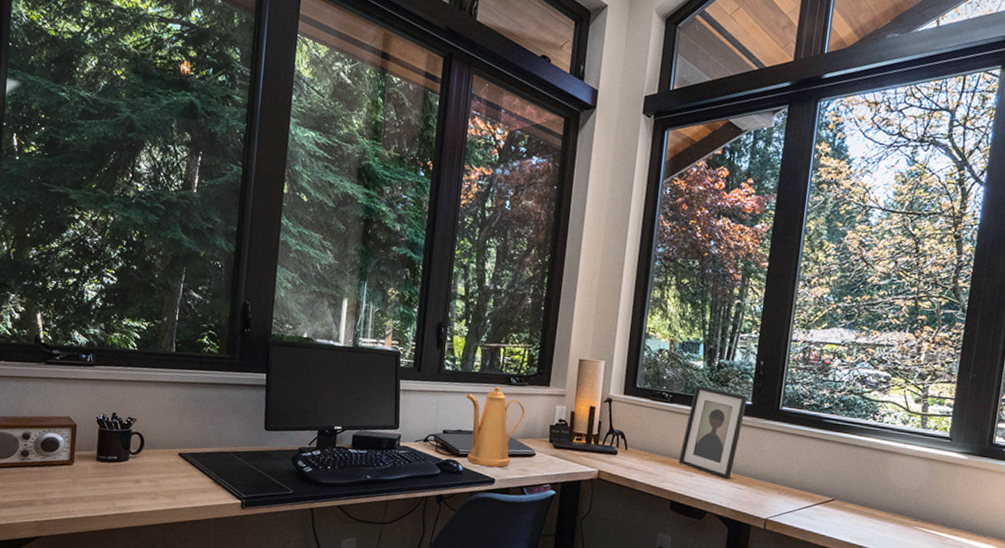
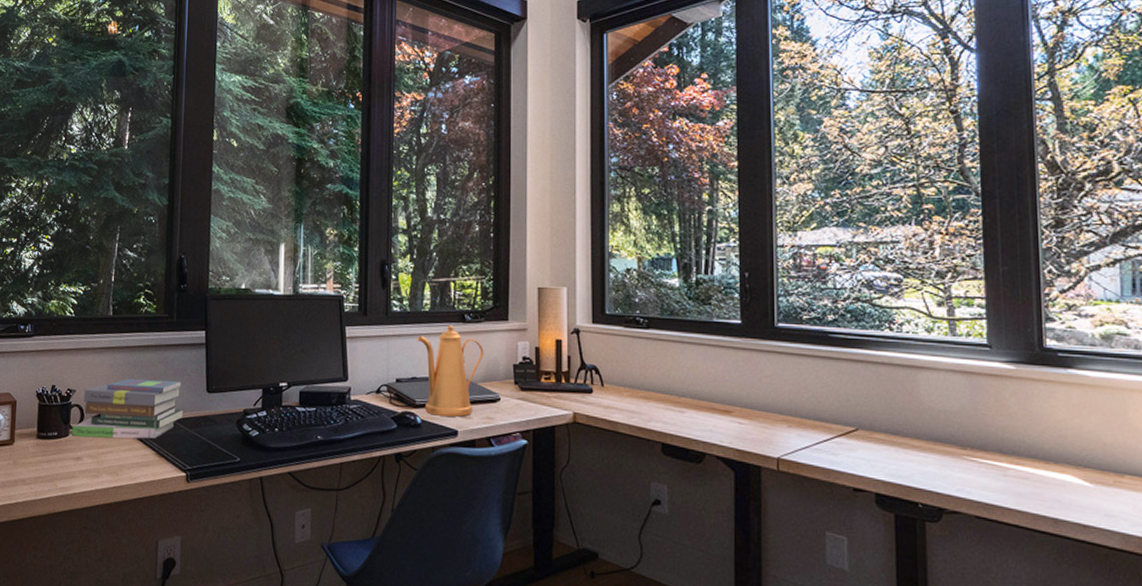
books: none [132,411,241,469] -> present [72,378,183,440]
picture frame: present [678,385,748,480] -> none [664,306,736,414]

